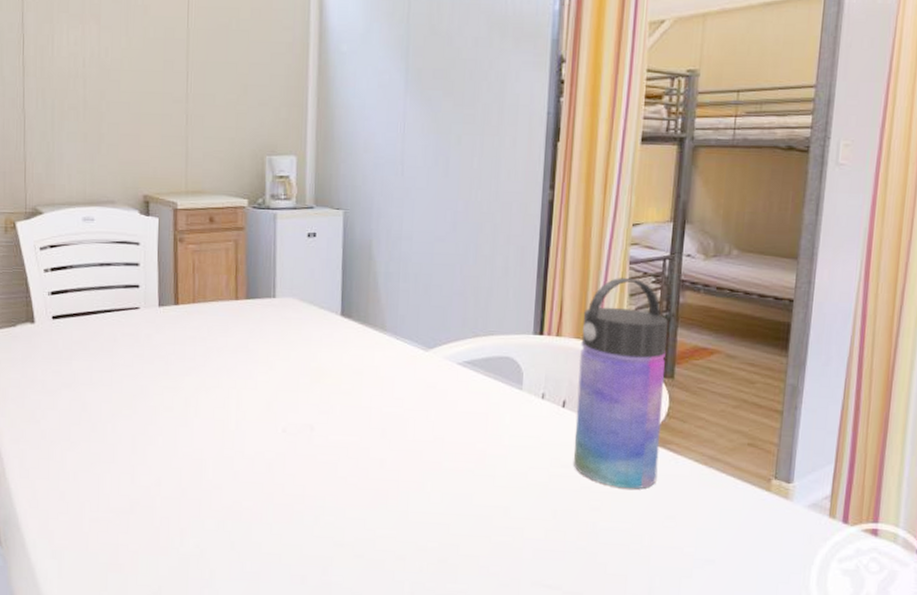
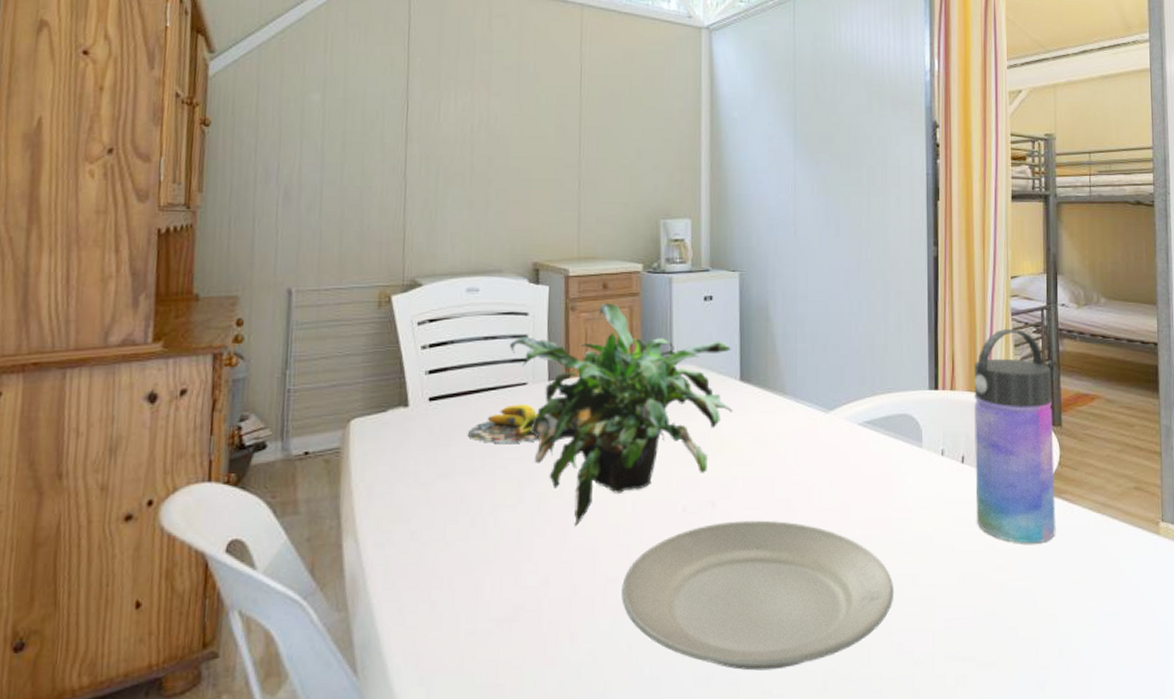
banana: none [88,326,152,361] -> present [468,404,540,443]
potted plant: none [123,235,334,438] -> present [510,302,733,526]
plate: none [226,444,485,578] -> present [622,520,895,671]

